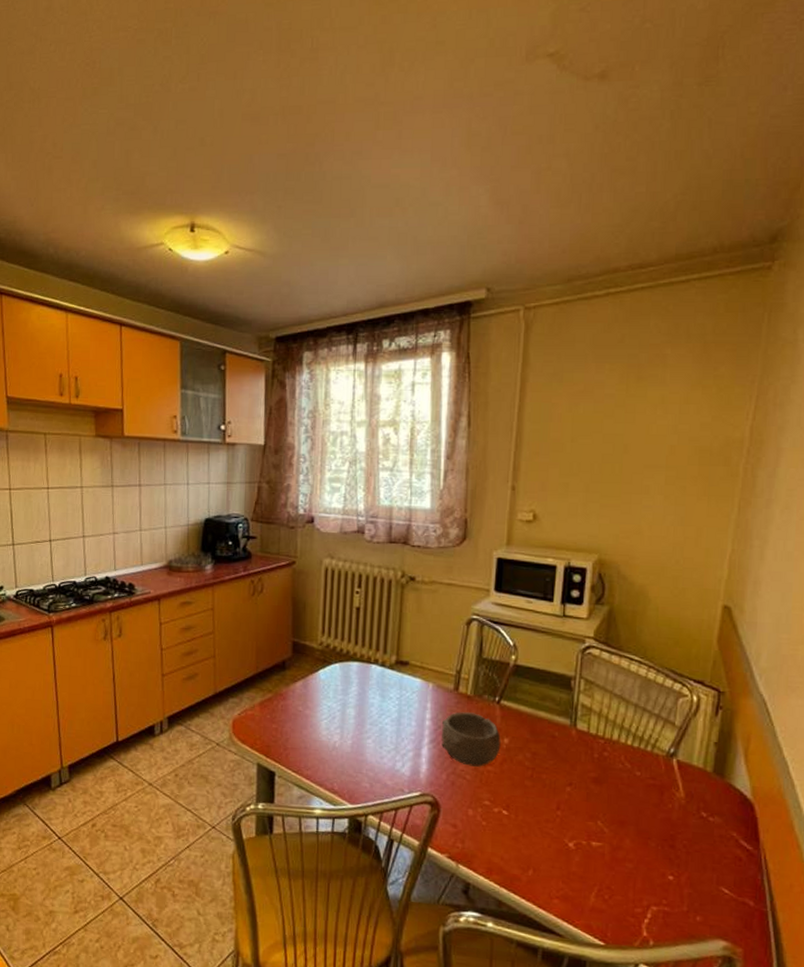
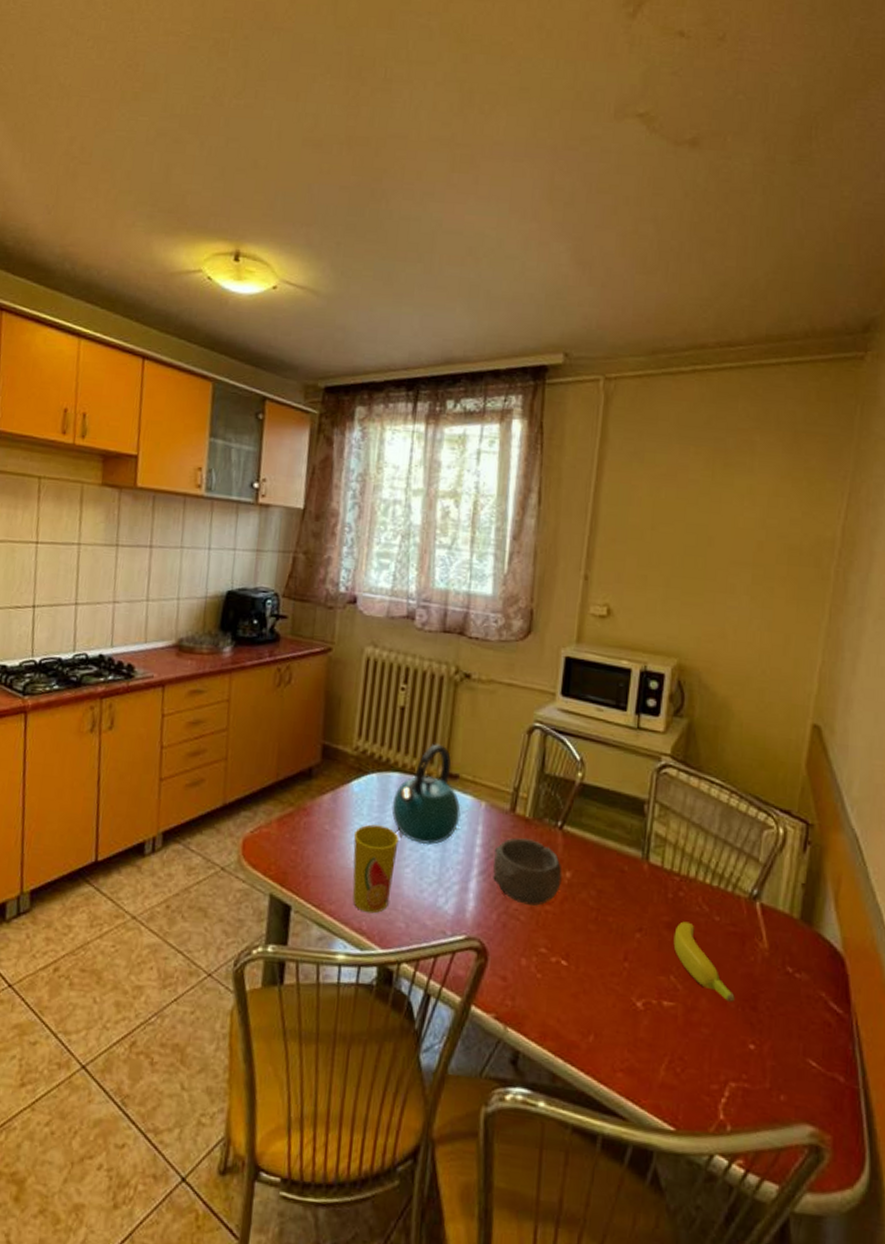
cup: none [323,705,361,777] -> present [352,824,399,914]
kettle: none [353,637,412,721] -> present [391,744,461,845]
banana: none [600,776,655,842] -> present [673,921,735,1002]

